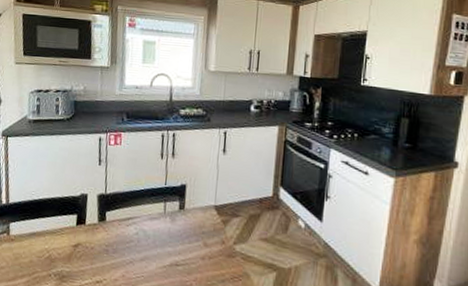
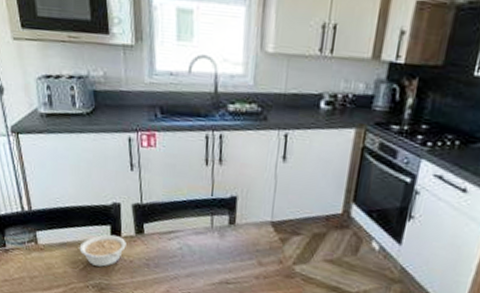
legume: none [46,223,90,255] -> present [79,234,126,267]

